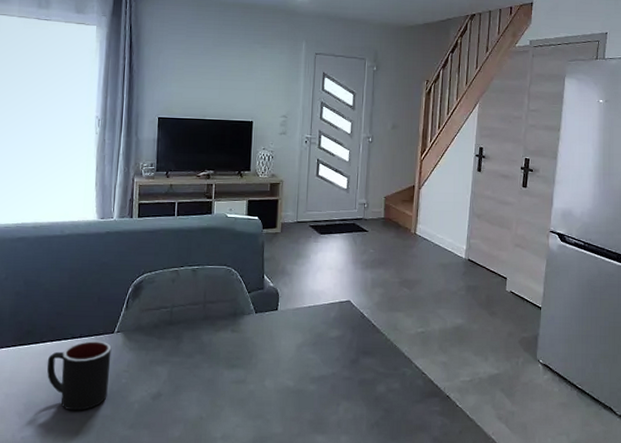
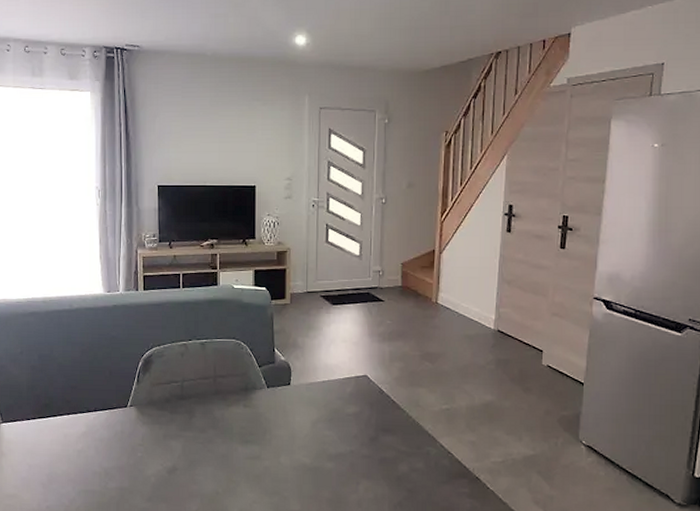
mug: present [46,340,112,411] -> none [65,414,126,483]

